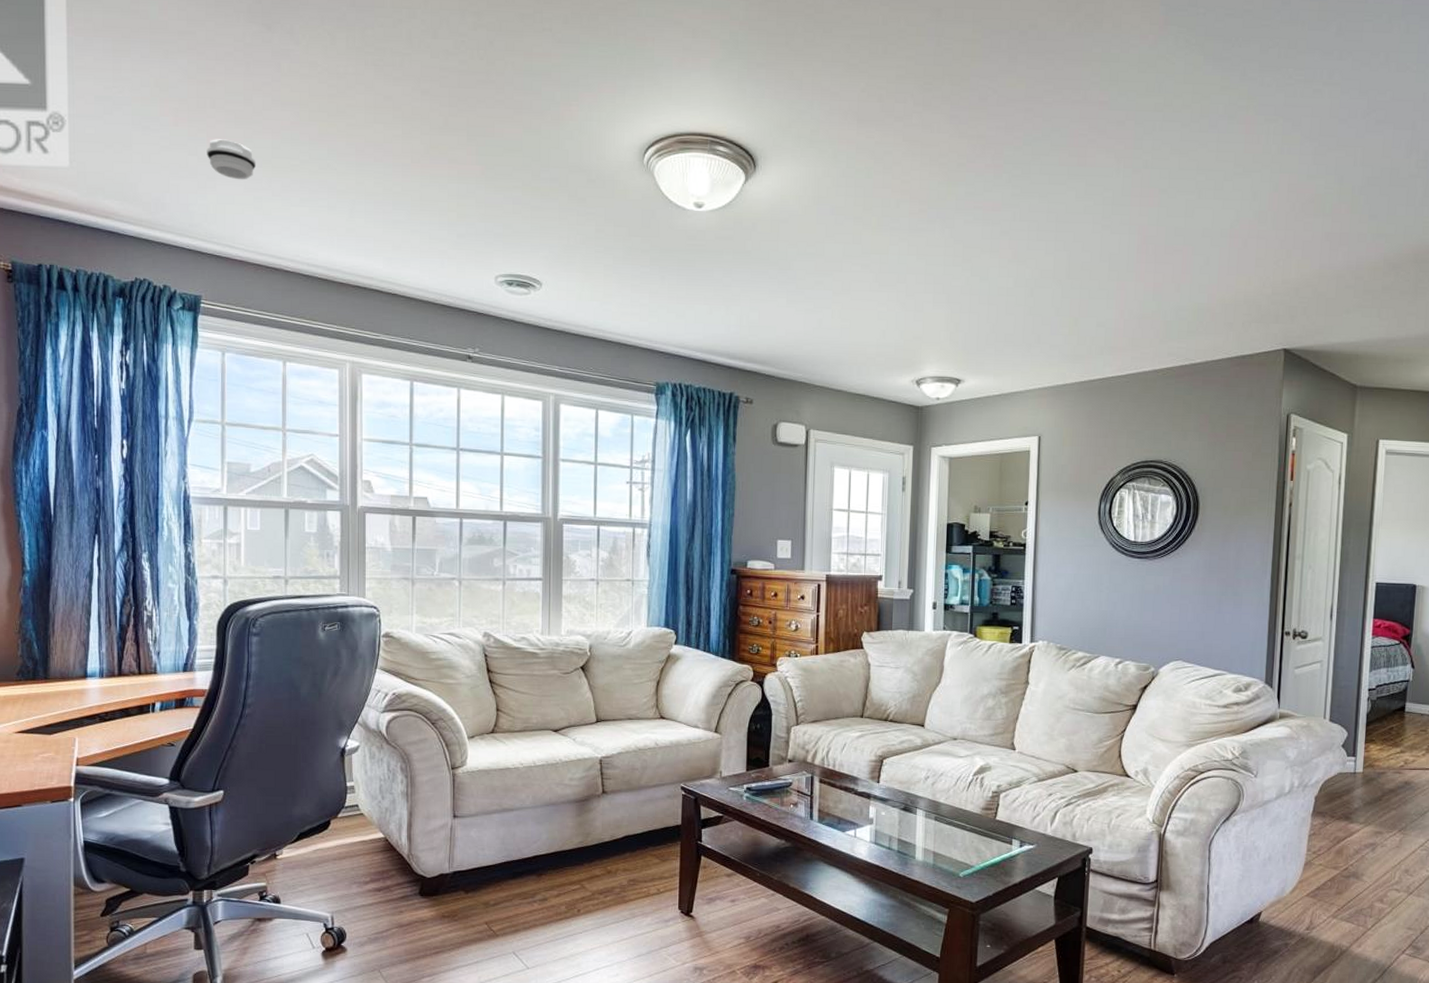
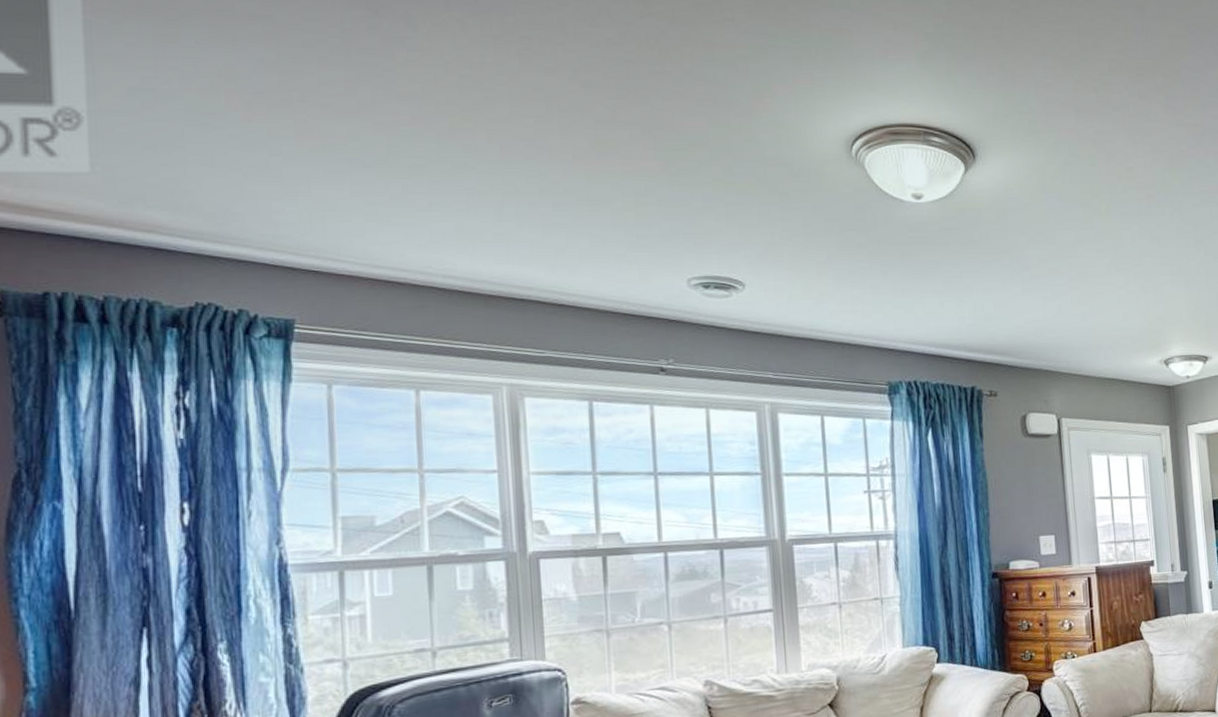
smoke detector: present [207,139,257,180] -> none [295,136,367,183]

